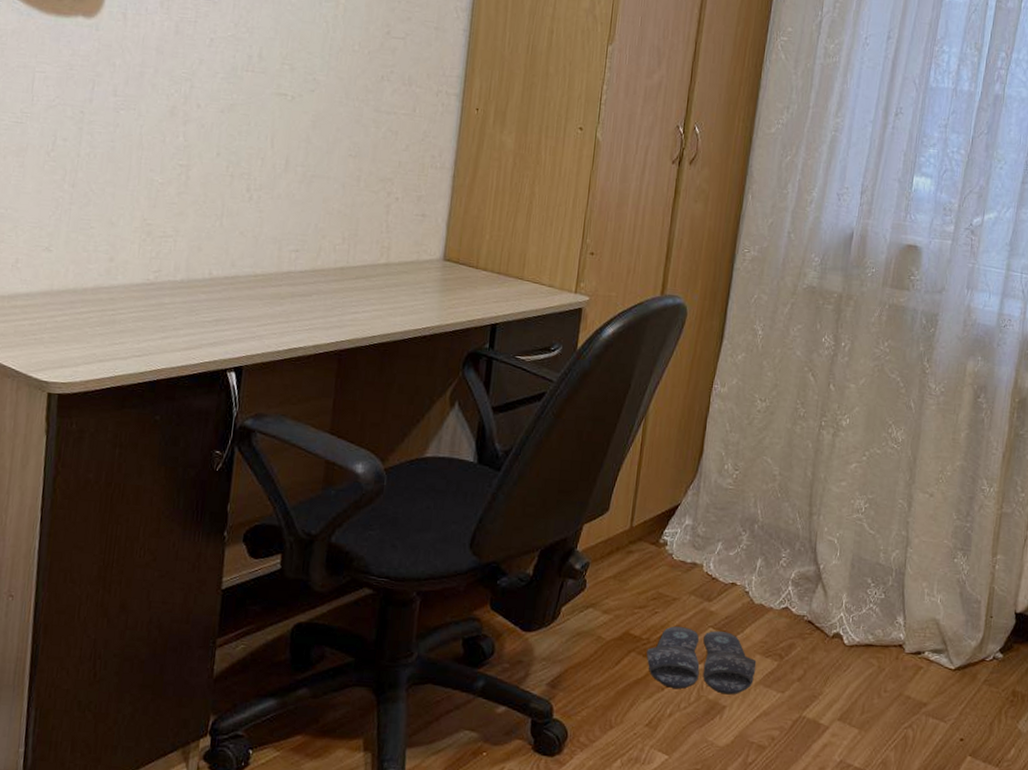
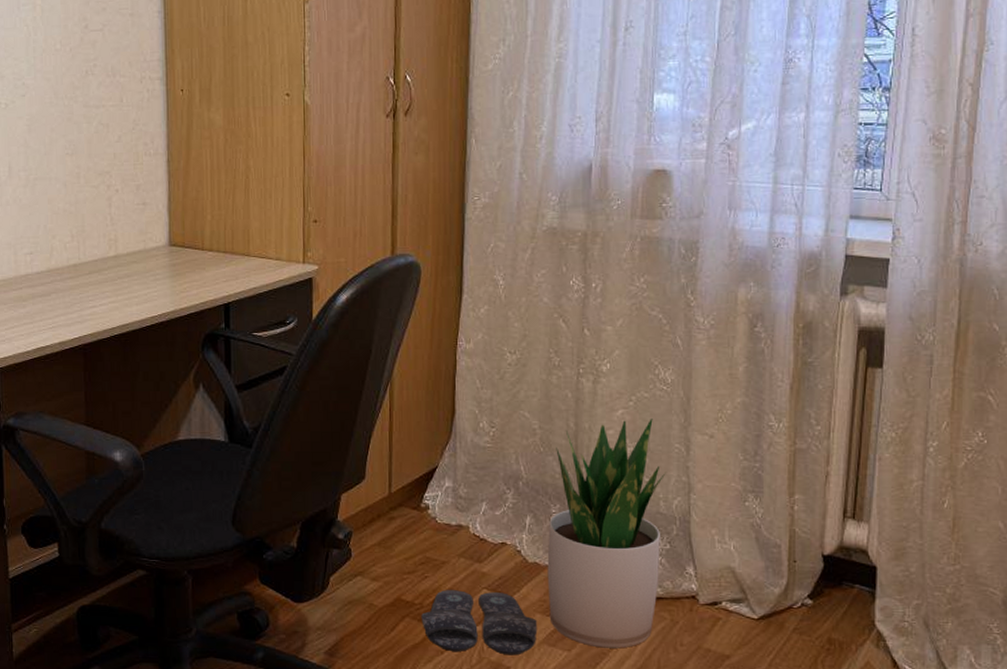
planter: none [768,473,890,693] -> present [547,419,667,649]

